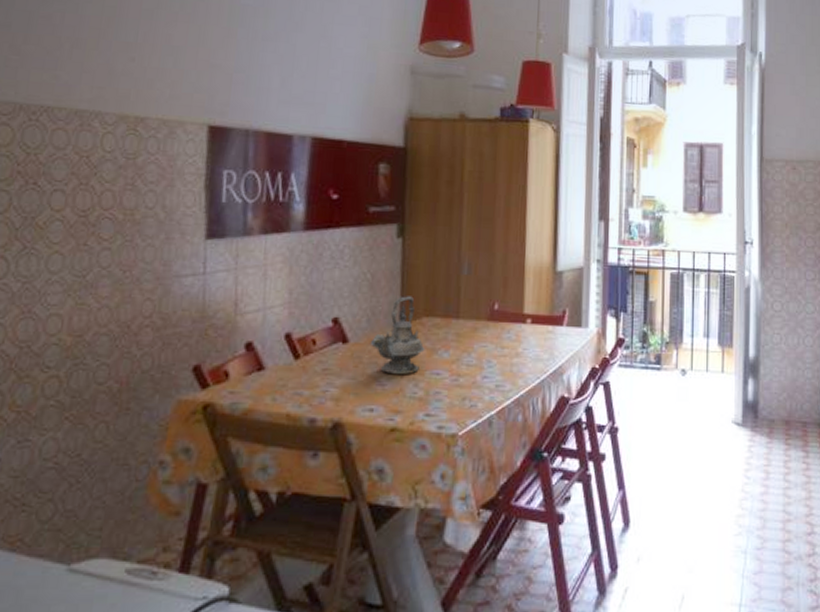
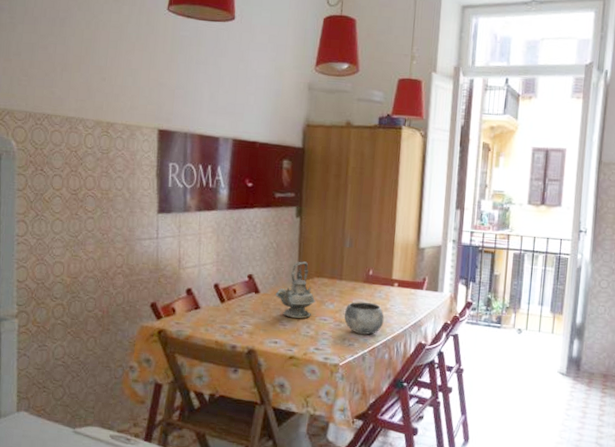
bowl: none [462,346,515,390] -> present [344,302,384,335]

